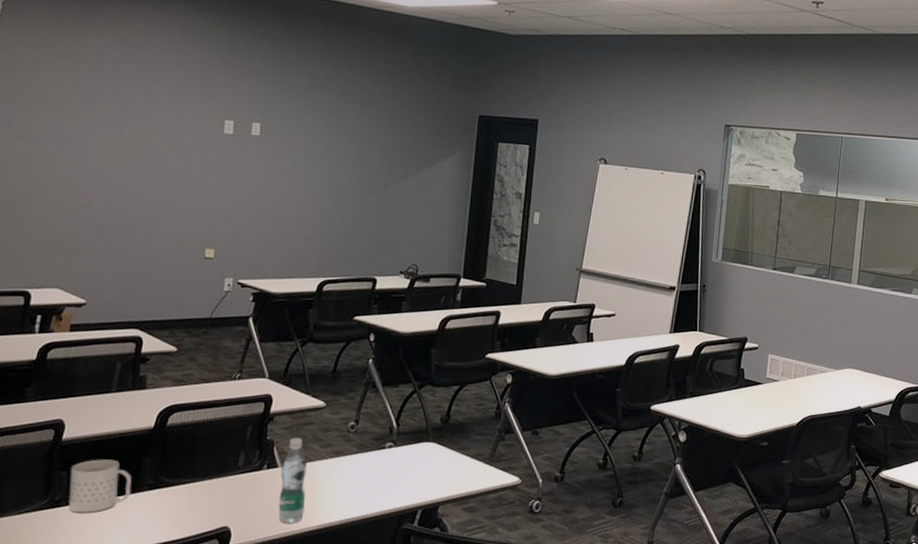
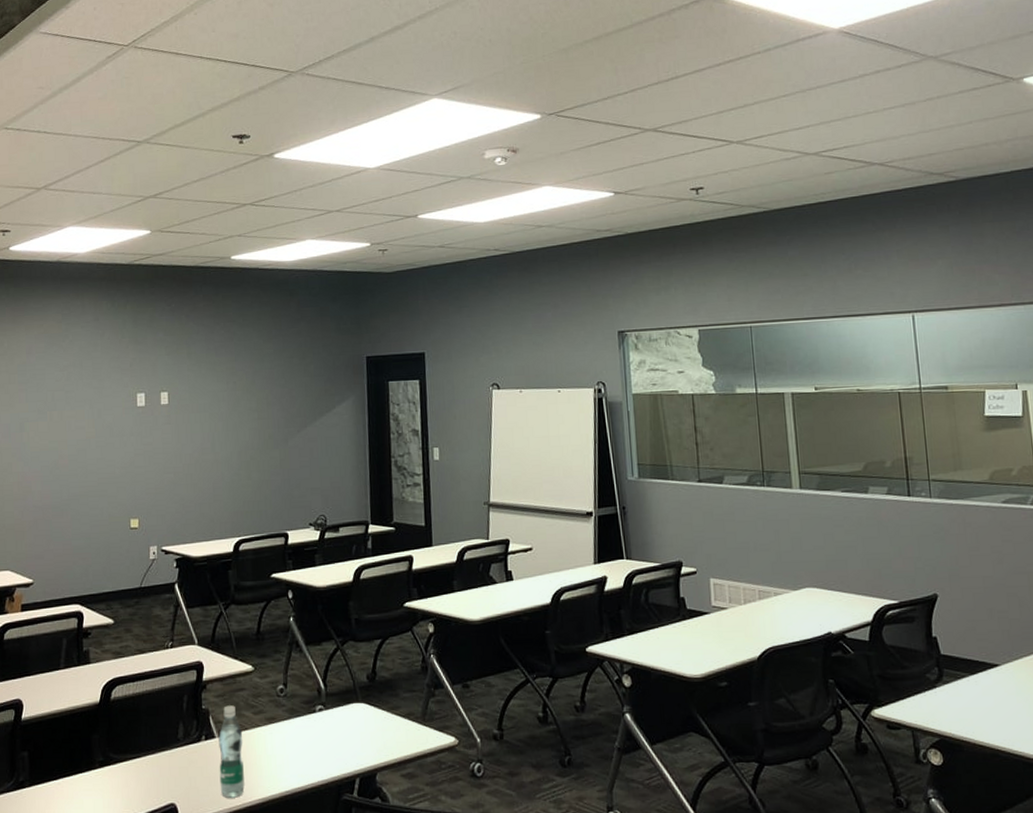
mug: present [67,459,132,513] -> none [30,737,85,793]

